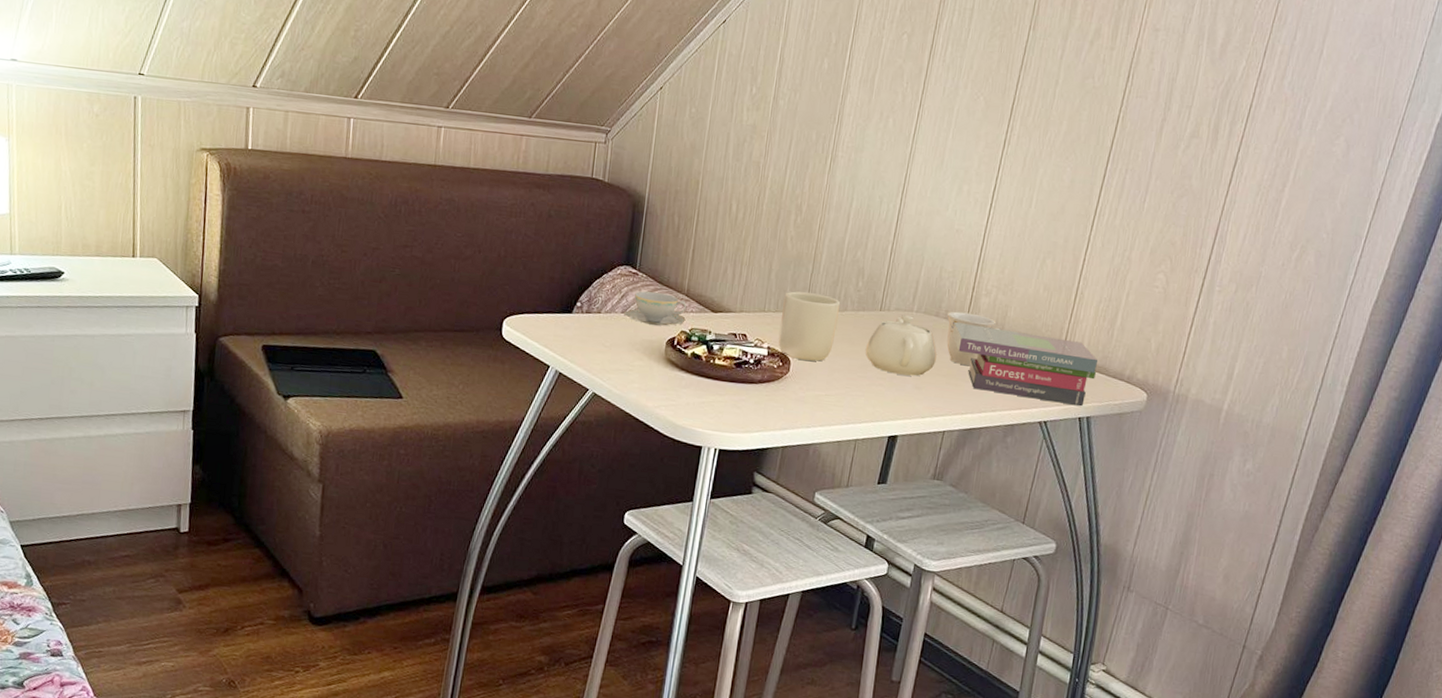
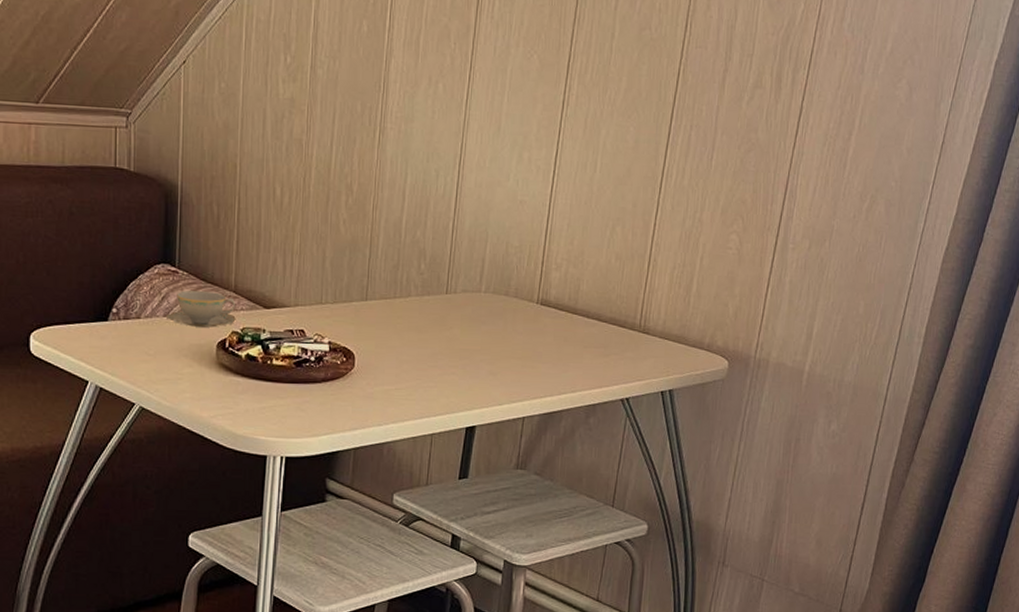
mug: present [778,291,841,362] -> none [339,279,403,353]
teapot: present [865,315,937,376] -> none [433,297,510,362]
teacup: present [946,311,1001,365] -> none [517,289,574,345]
books: present [951,322,1099,407] -> none [523,301,677,380]

